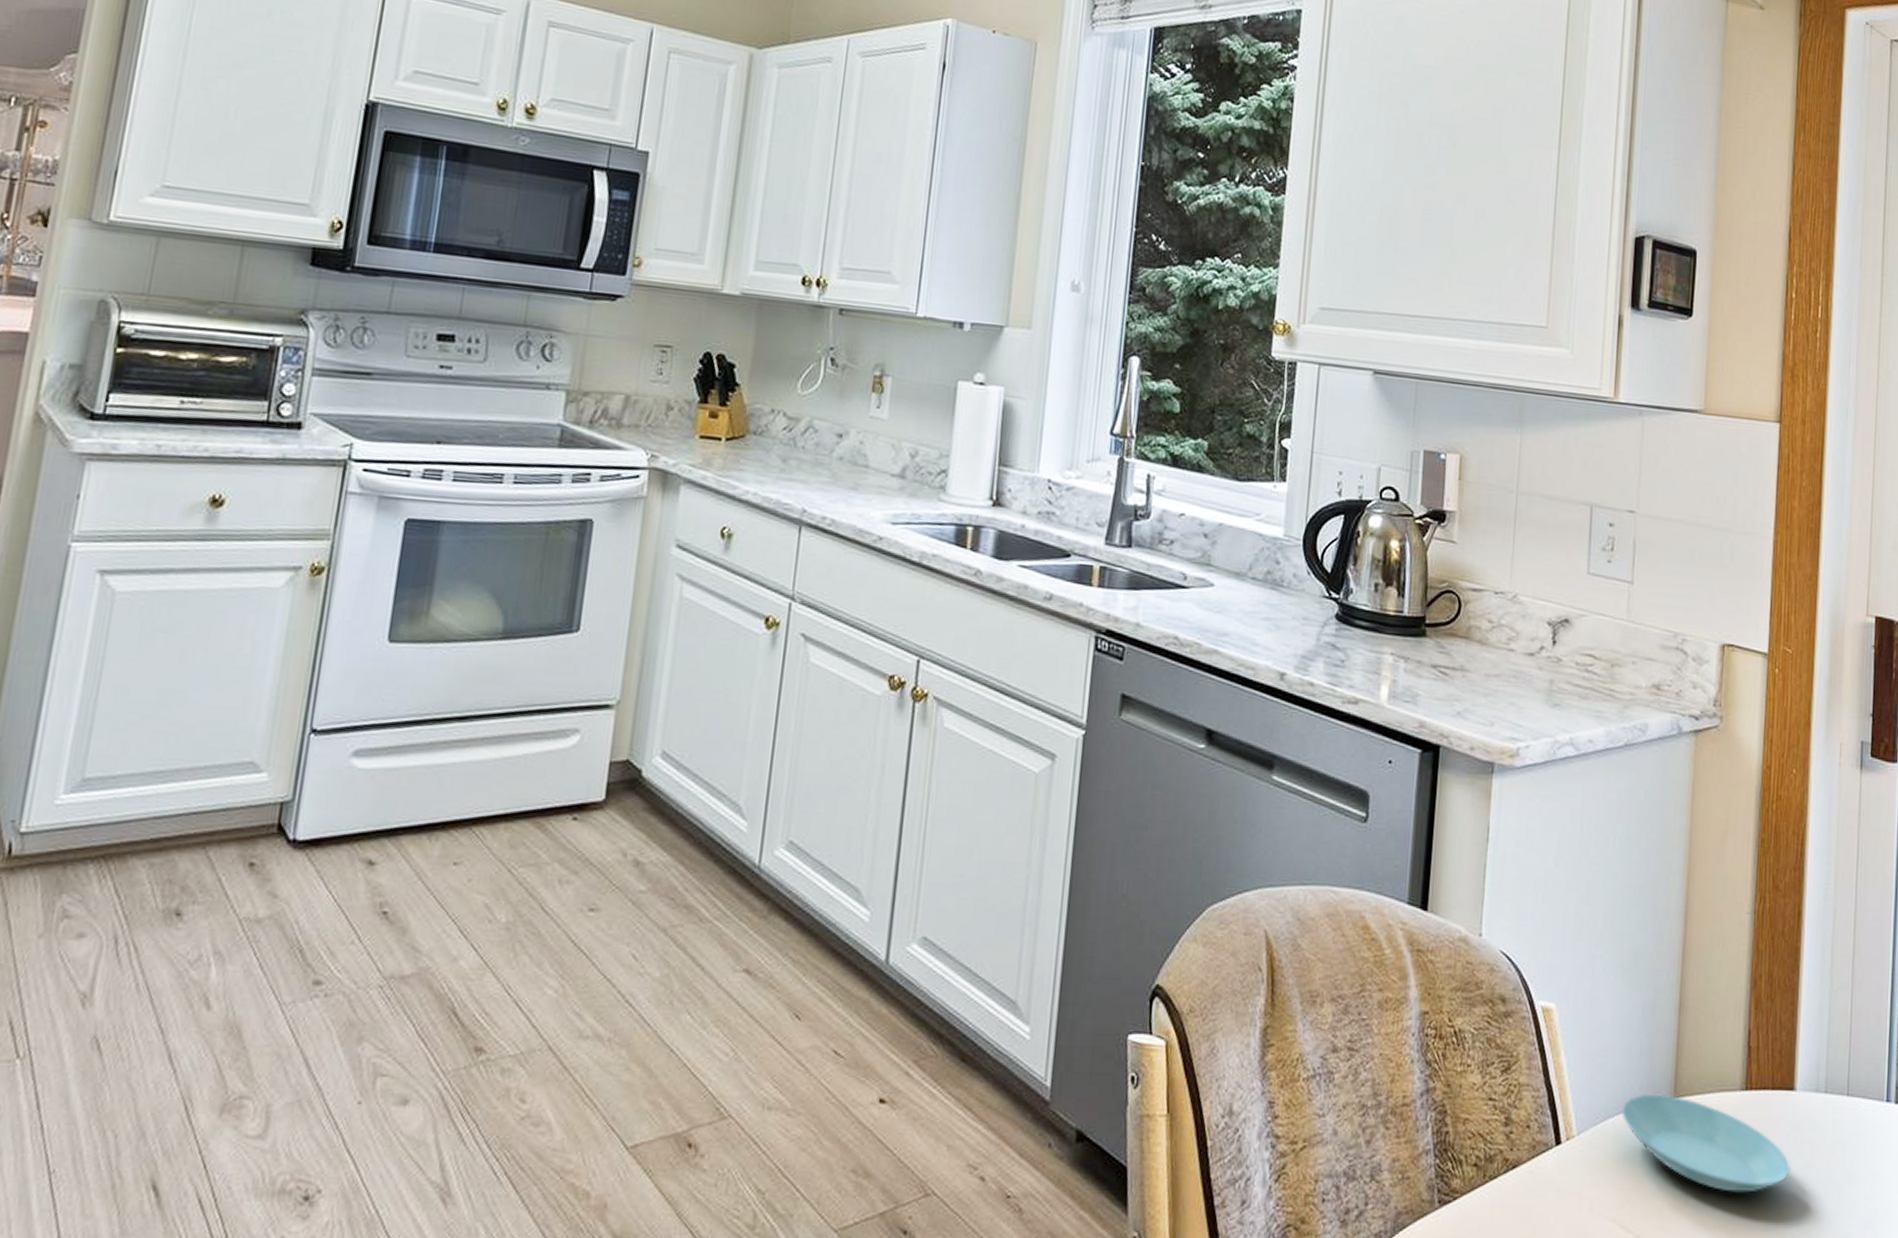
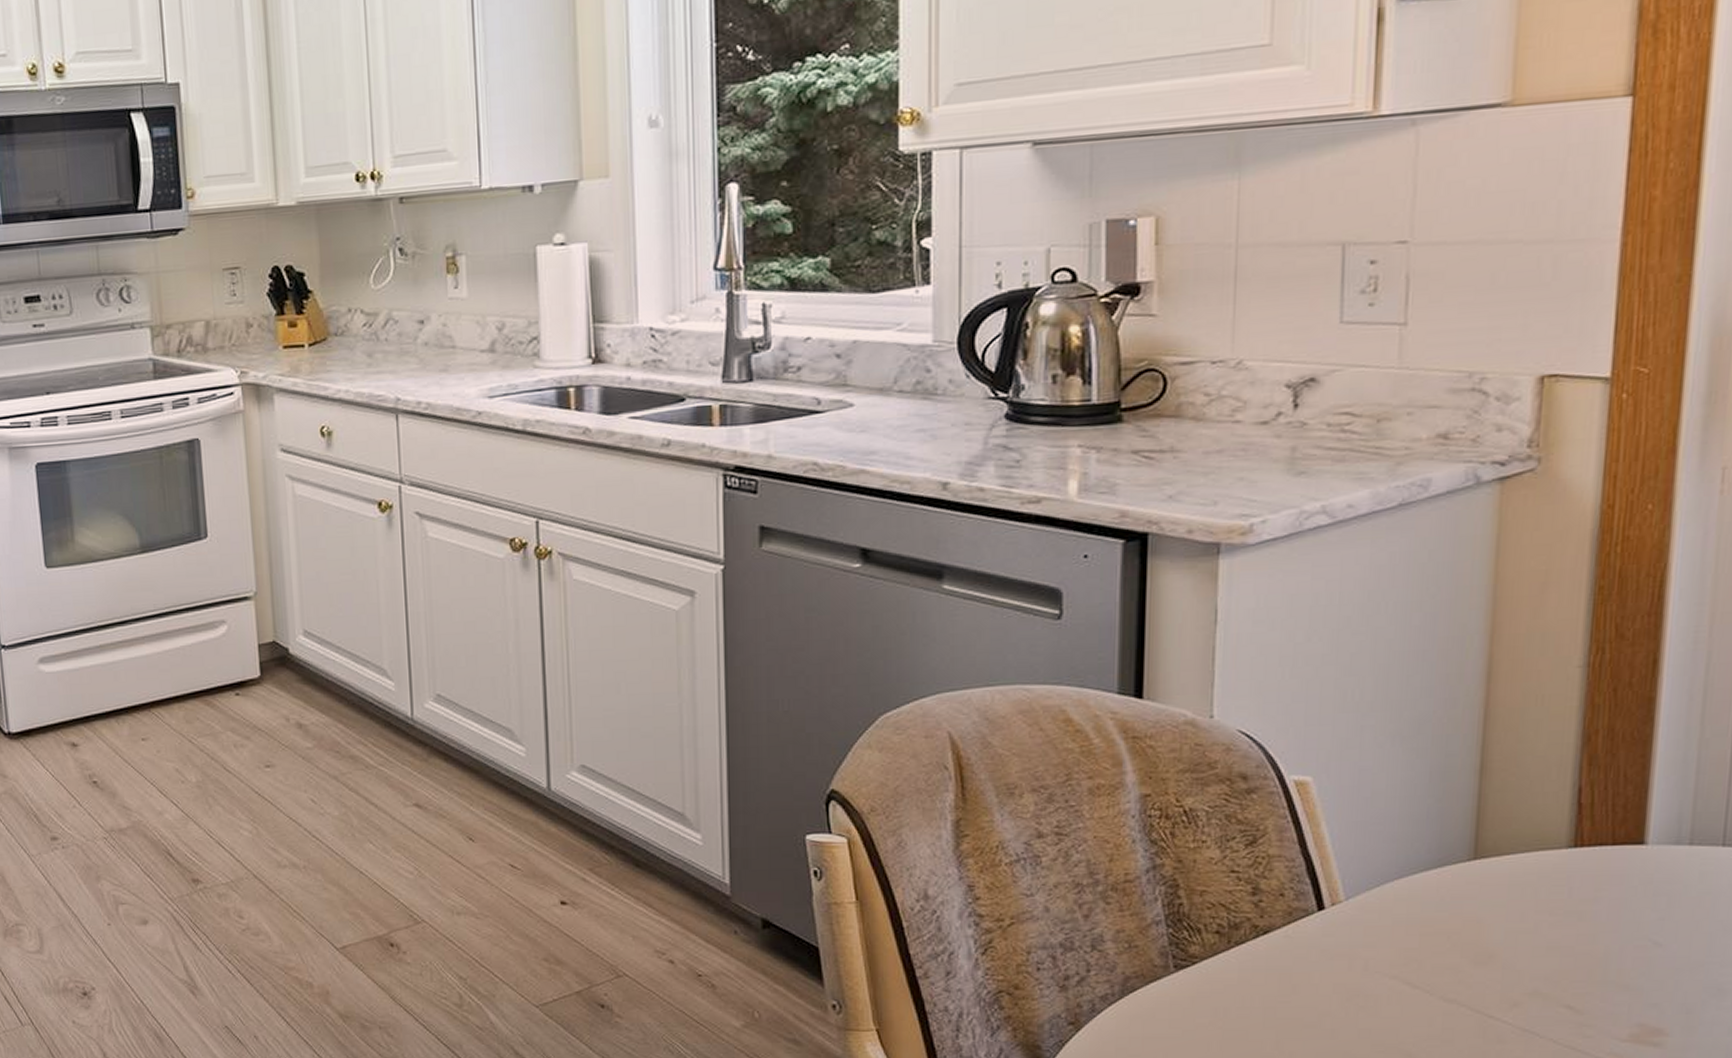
saucer: present [1621,1094,1790,1193] -> none [1403,856,1637,947]

